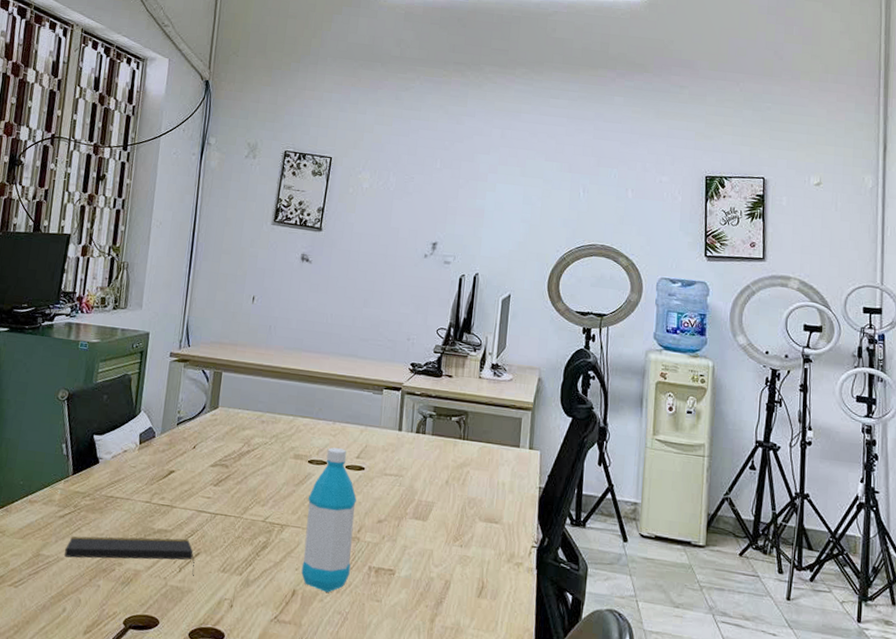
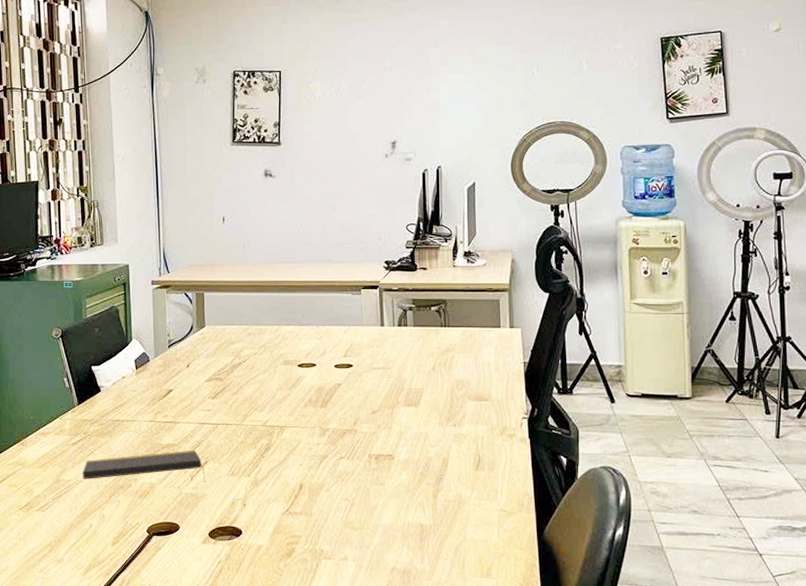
water bottle: present [301,447,357,592] -> none [303,350,351,482]

